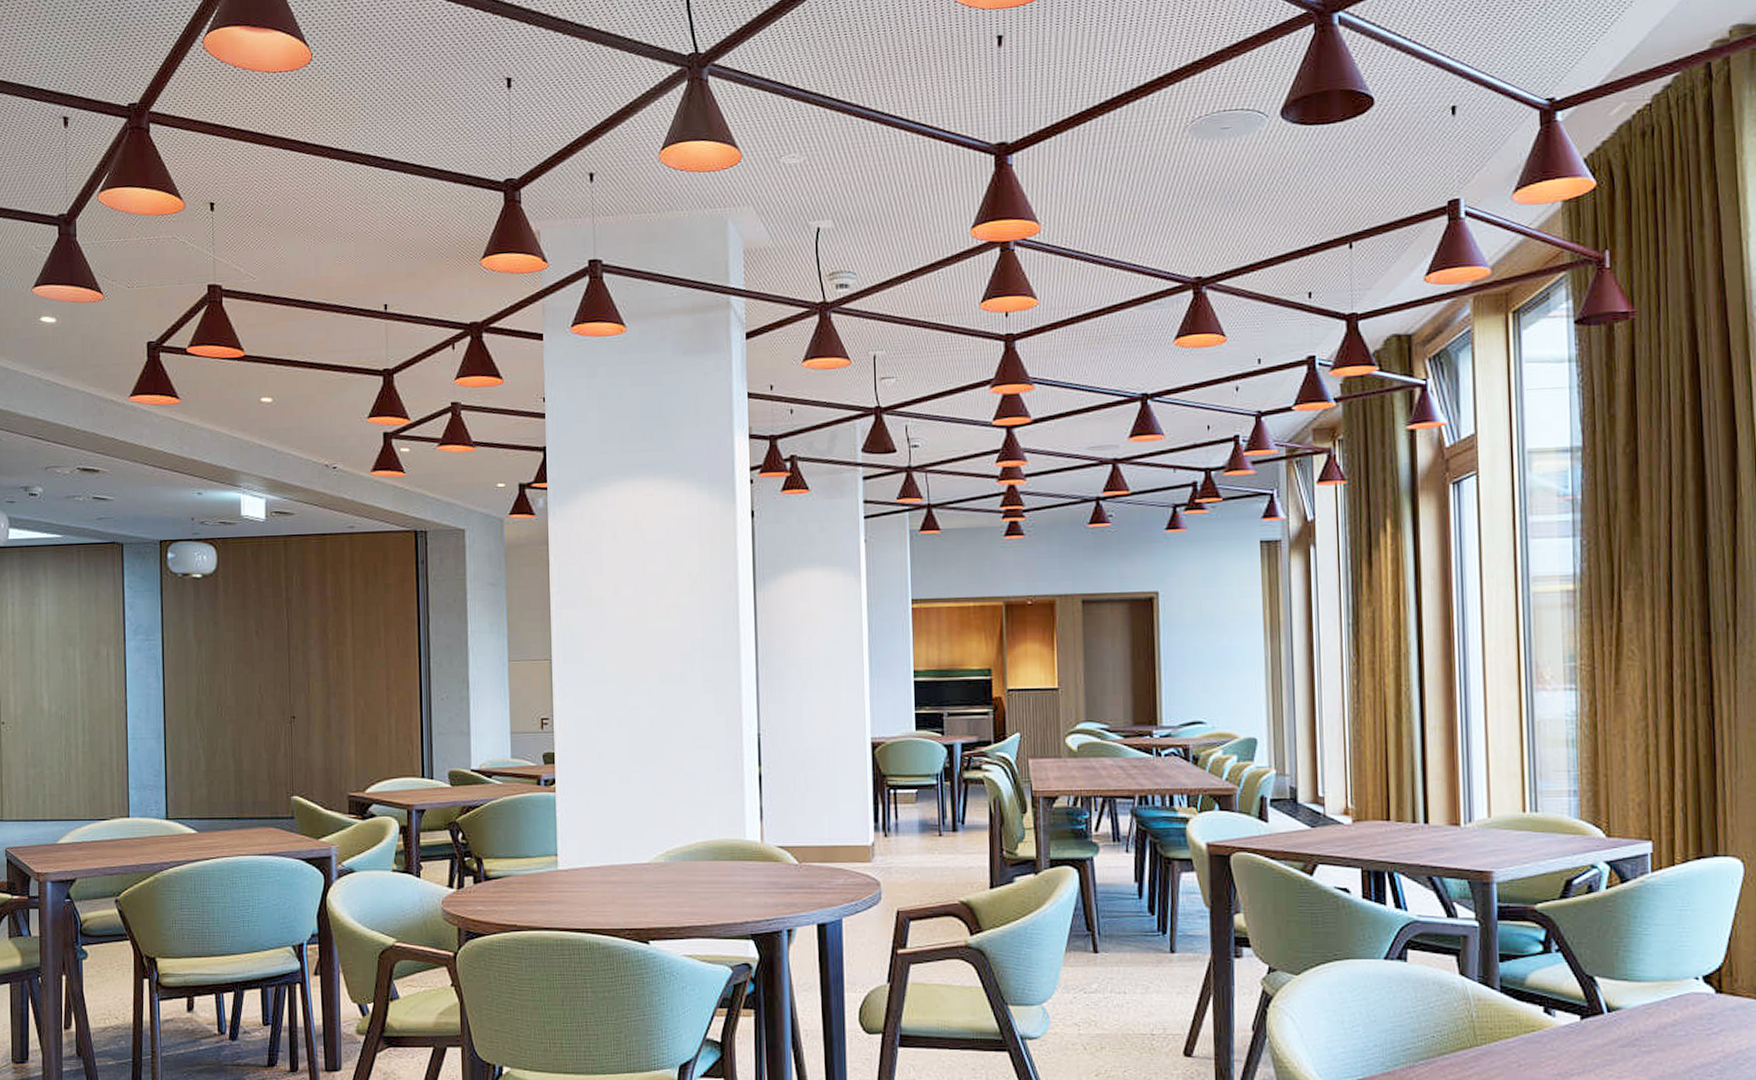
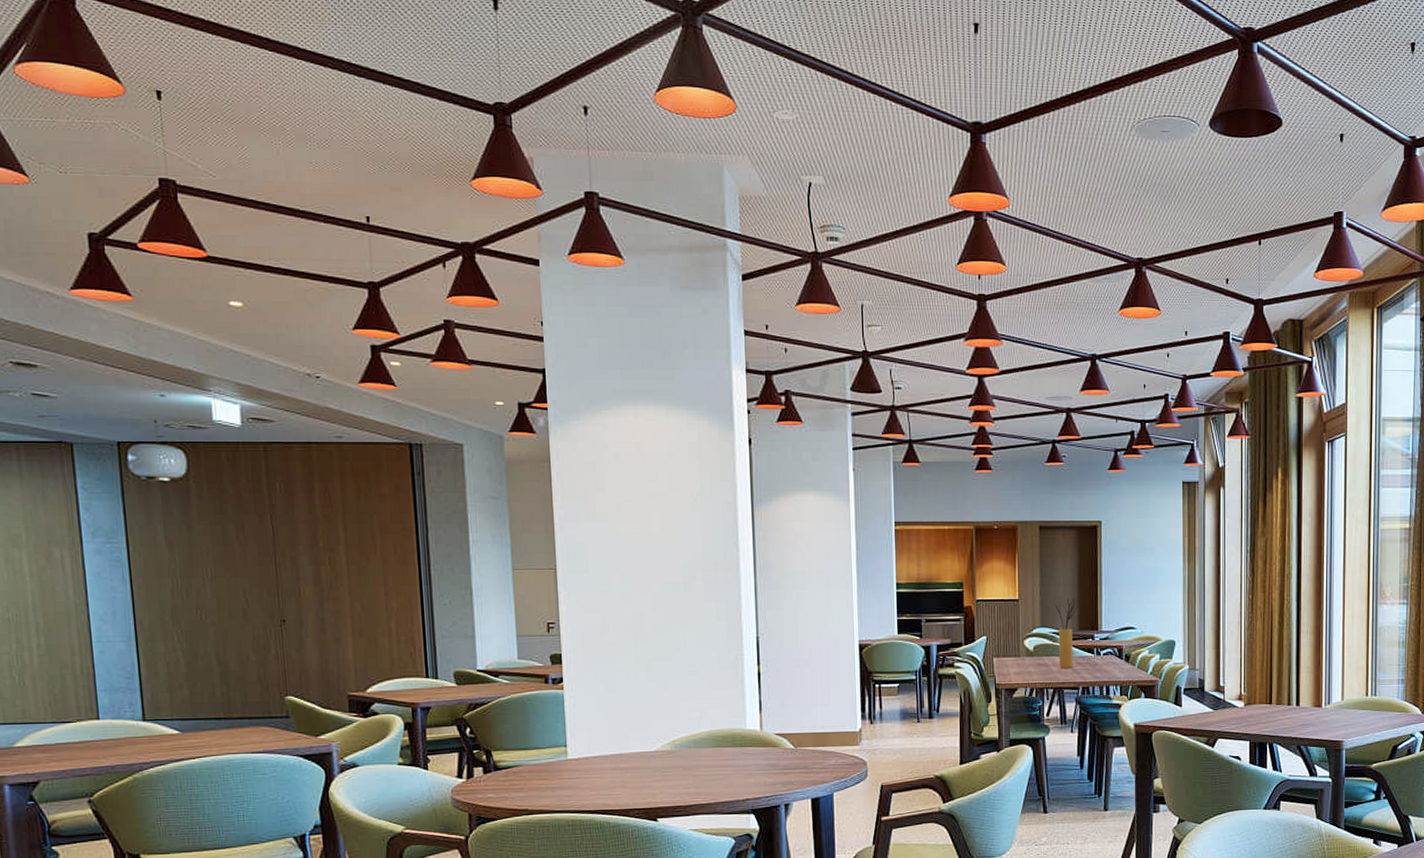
vase: none [1103,684,1134,773] -> present [1055,596,1080,669]

